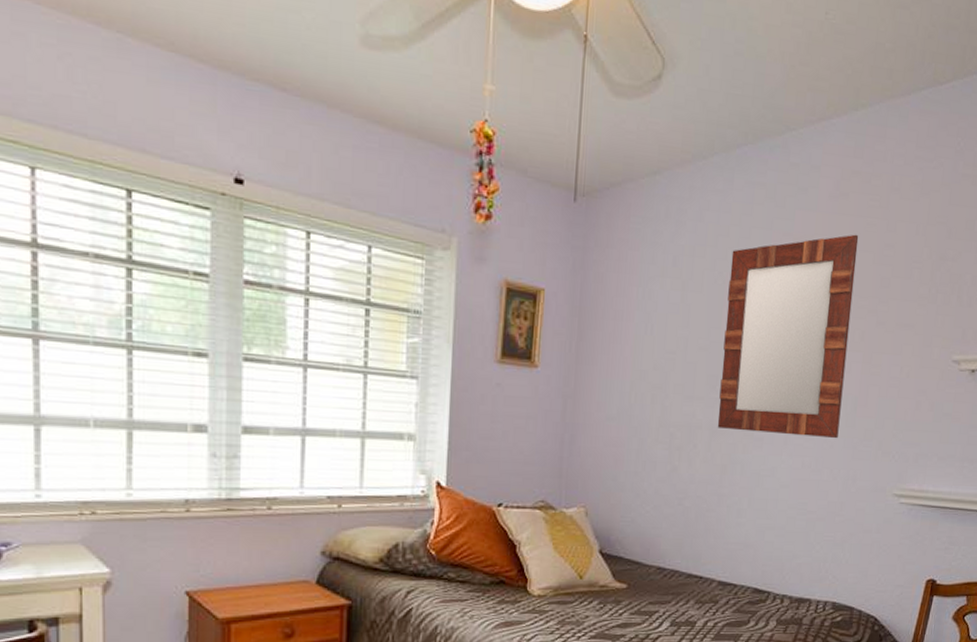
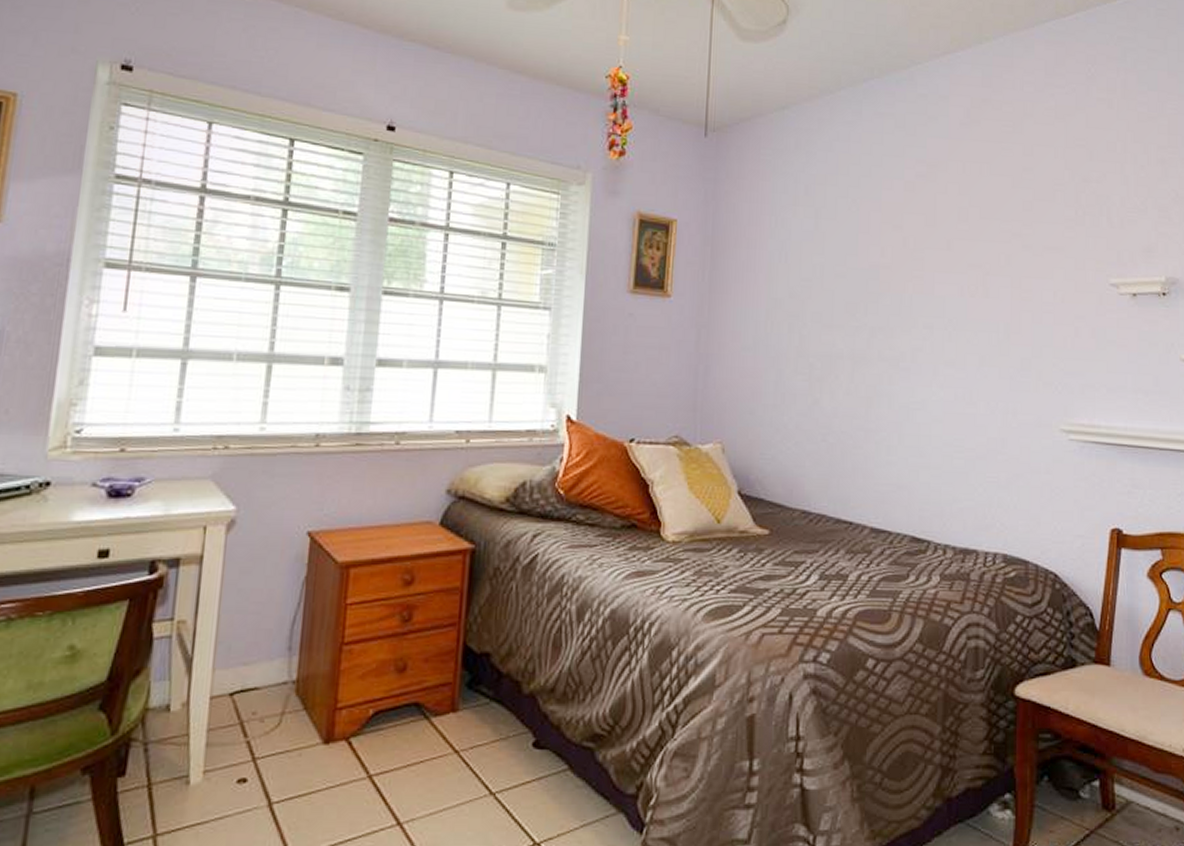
home mirror: present [717,234,859,439] -> none [859,159,995,369]

